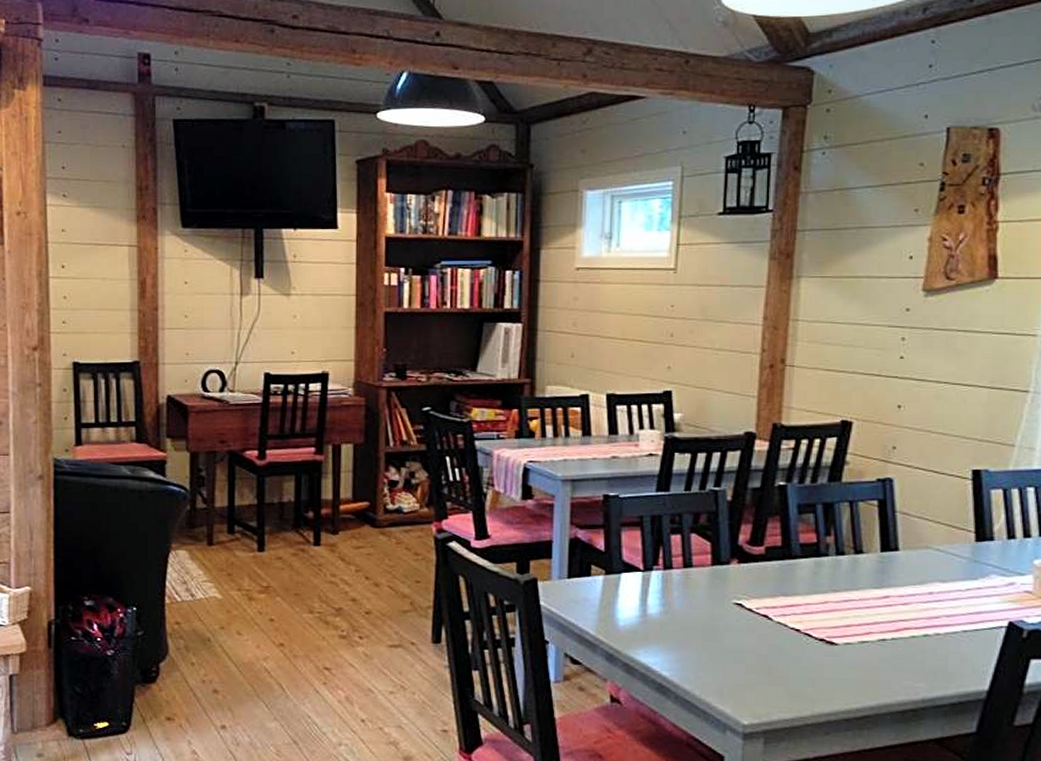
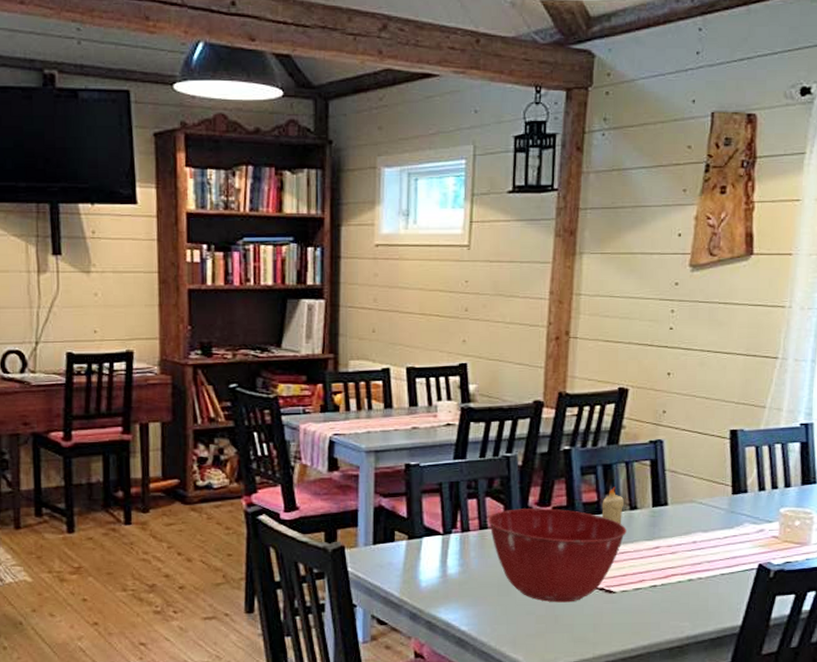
mixing bowl: none [693,547,851,653] -> present [488,508,627,603]
candle: none [821,527,848,569] -> present [601,486,625,524]

